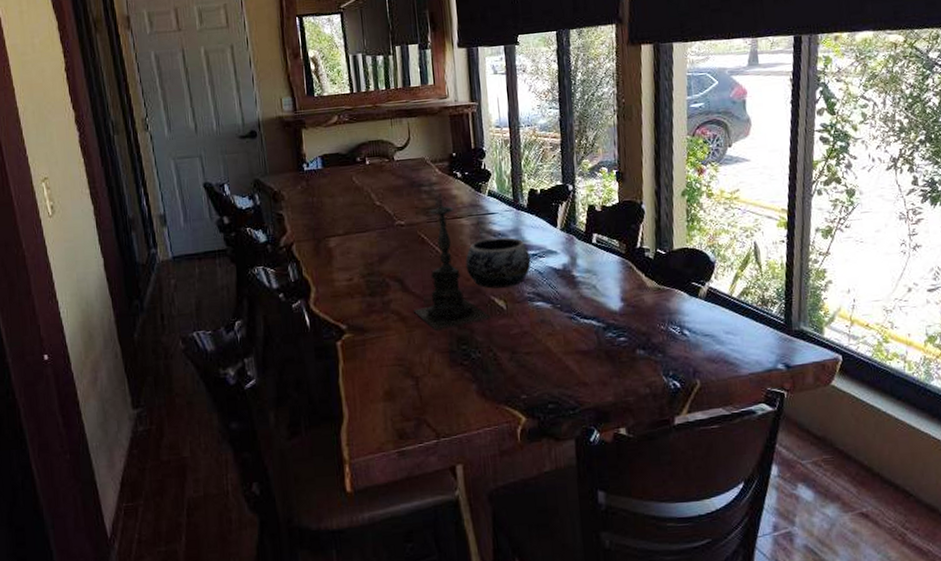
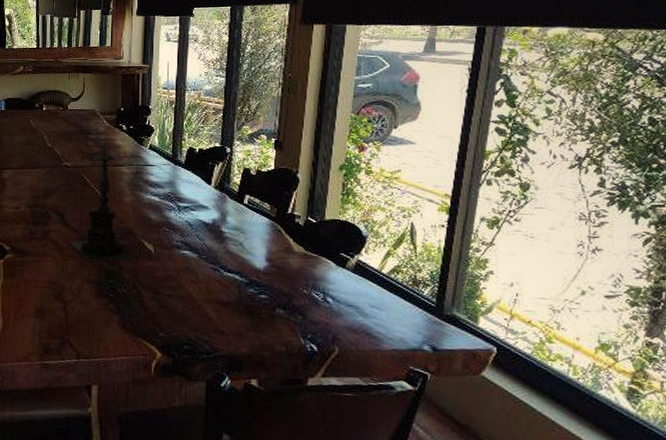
decorative bowl: present [465,237,531,289] -> none [121,187,183,234]

